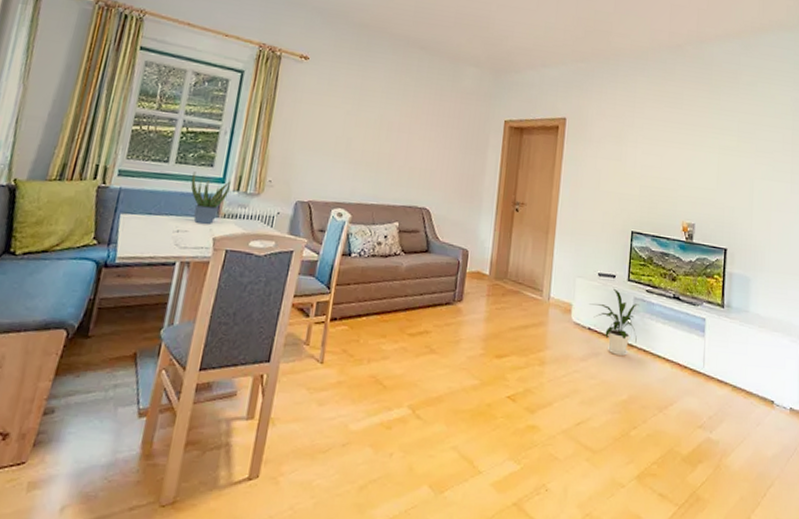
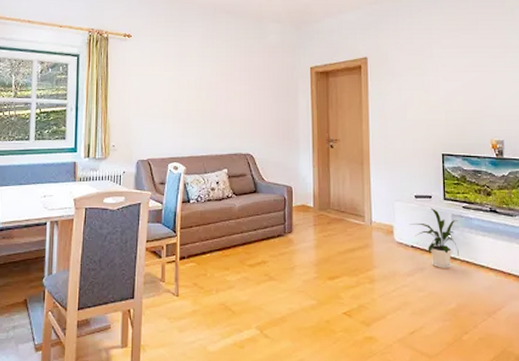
potted plant: present [190,171,232,225] -> none [50,145,82,189]

